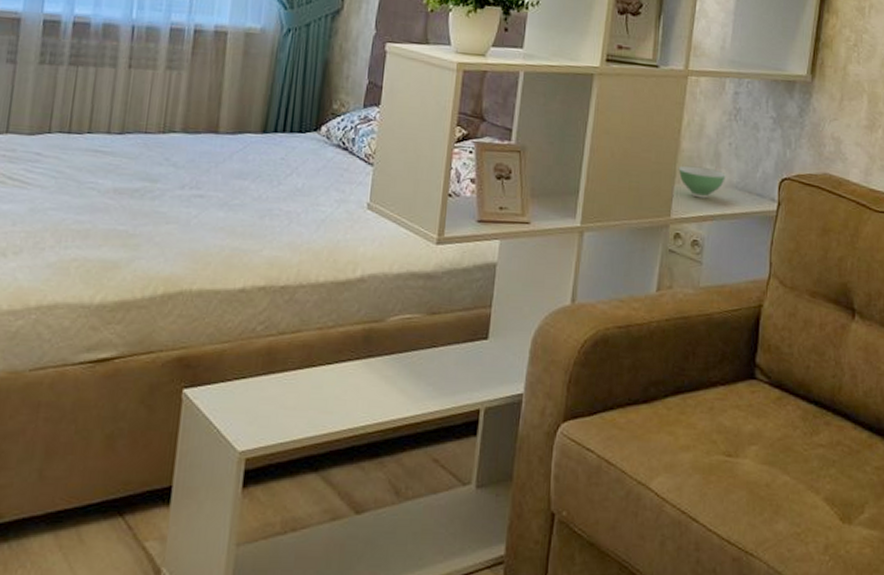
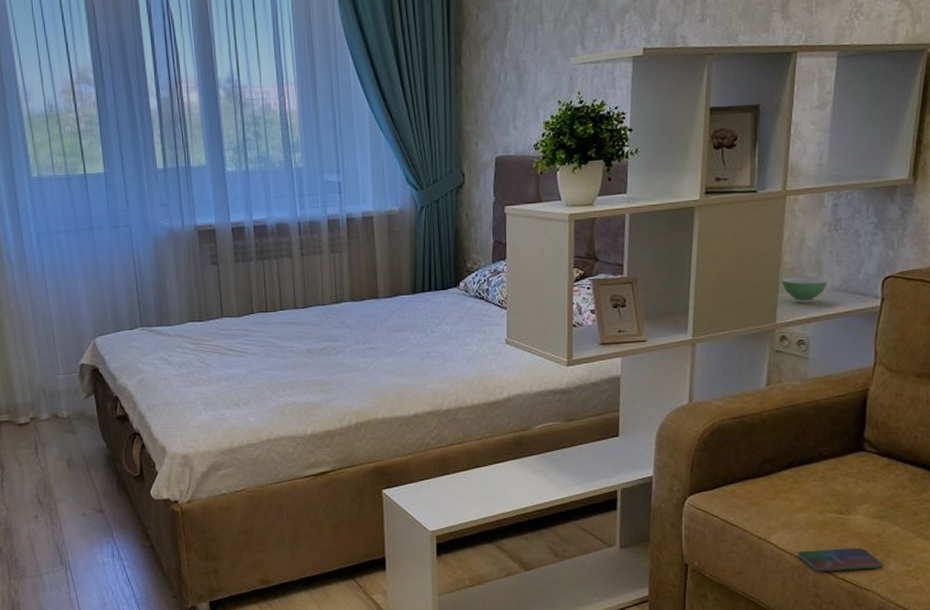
smartphone: none [679,500,771,530] -> present [797,548,883,572]

